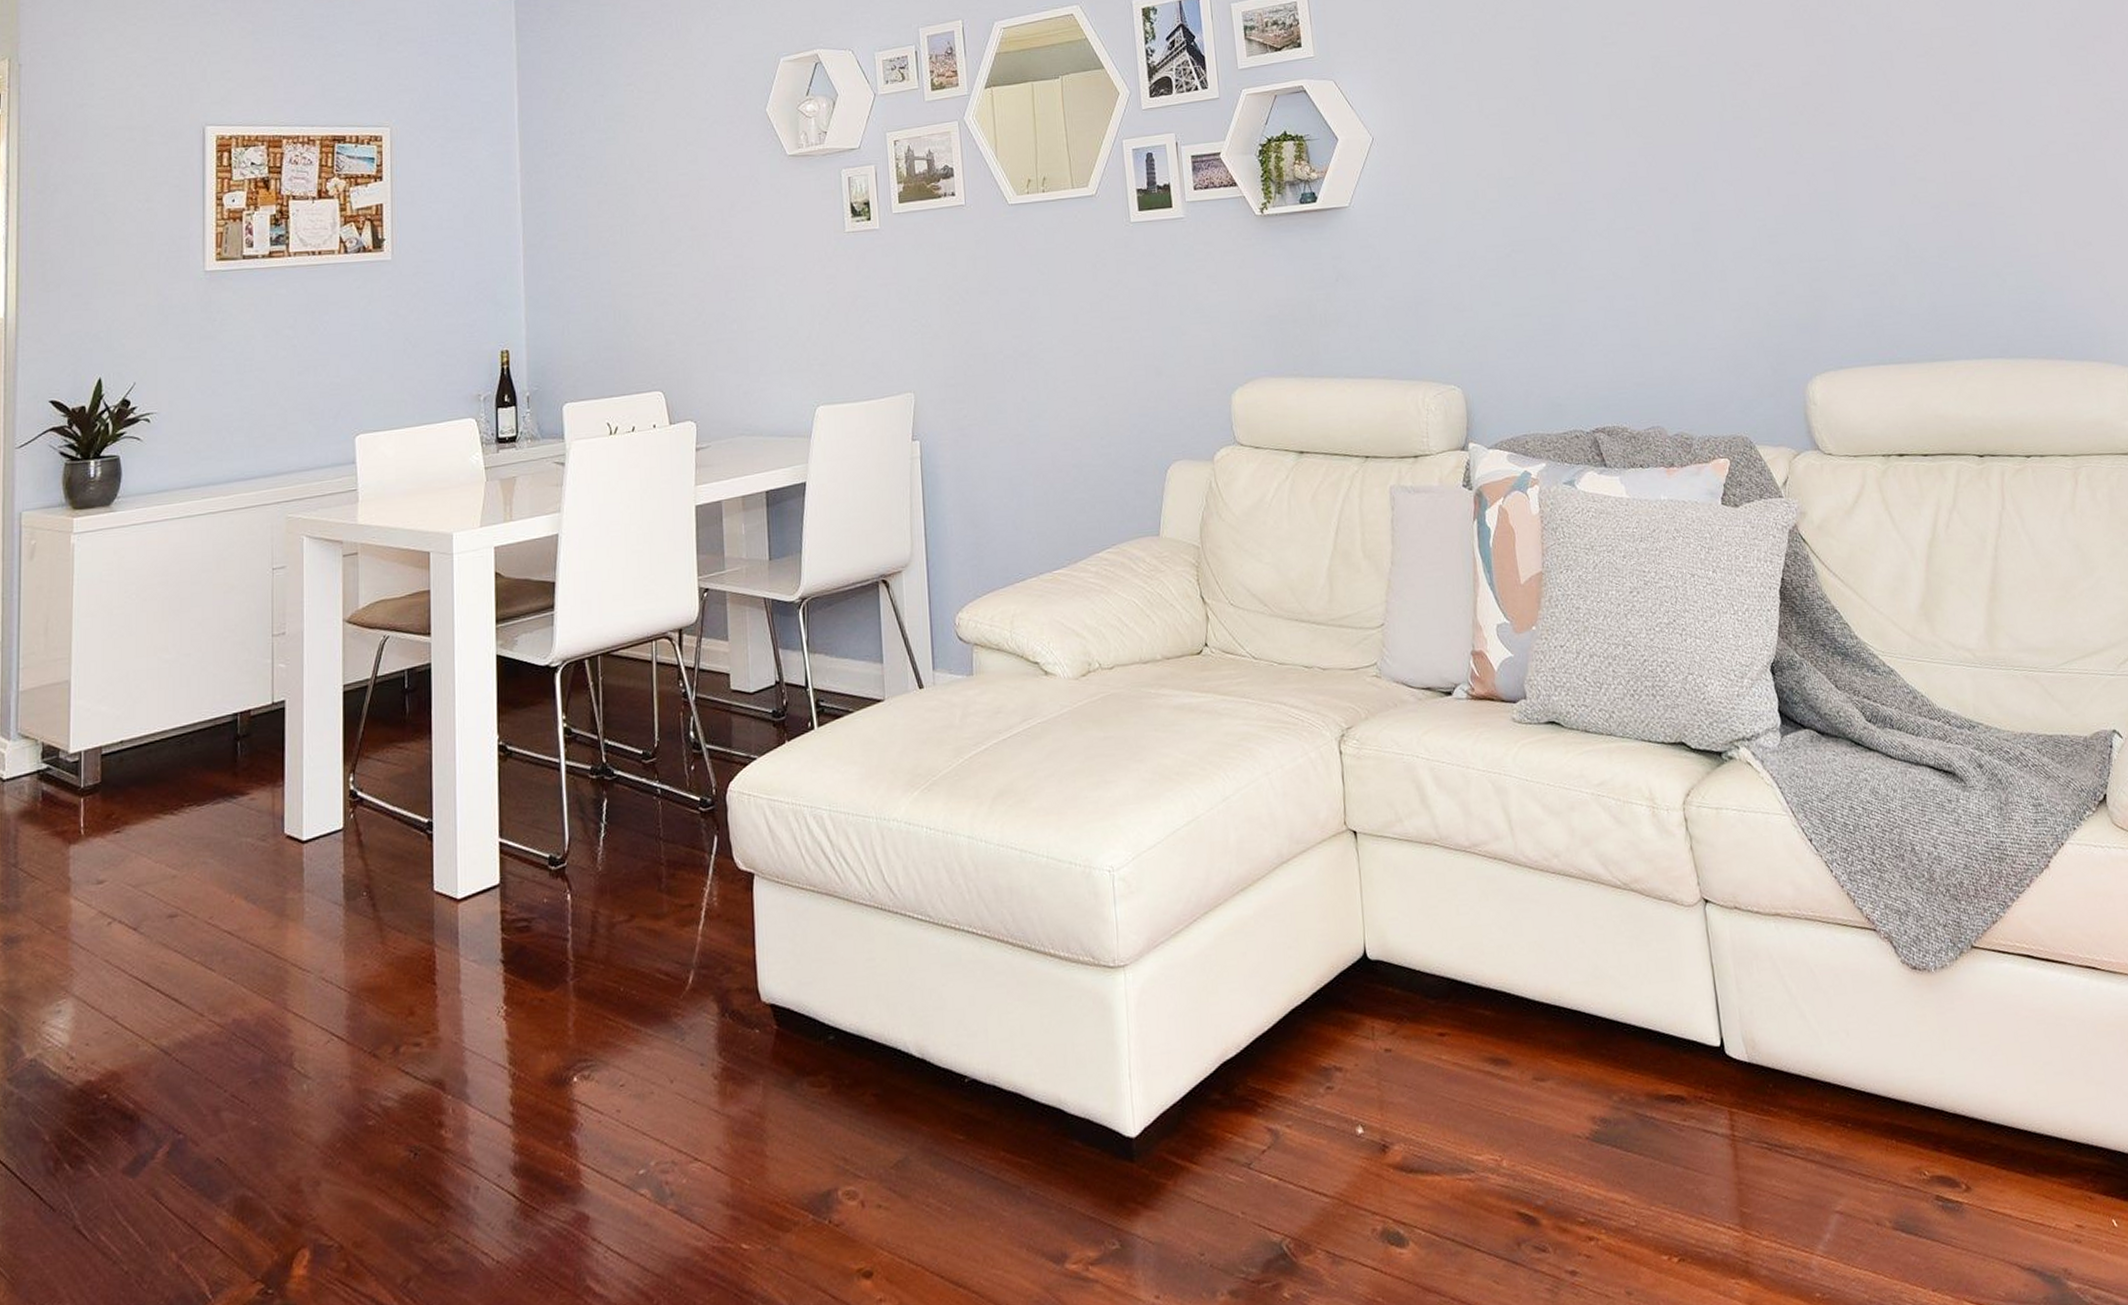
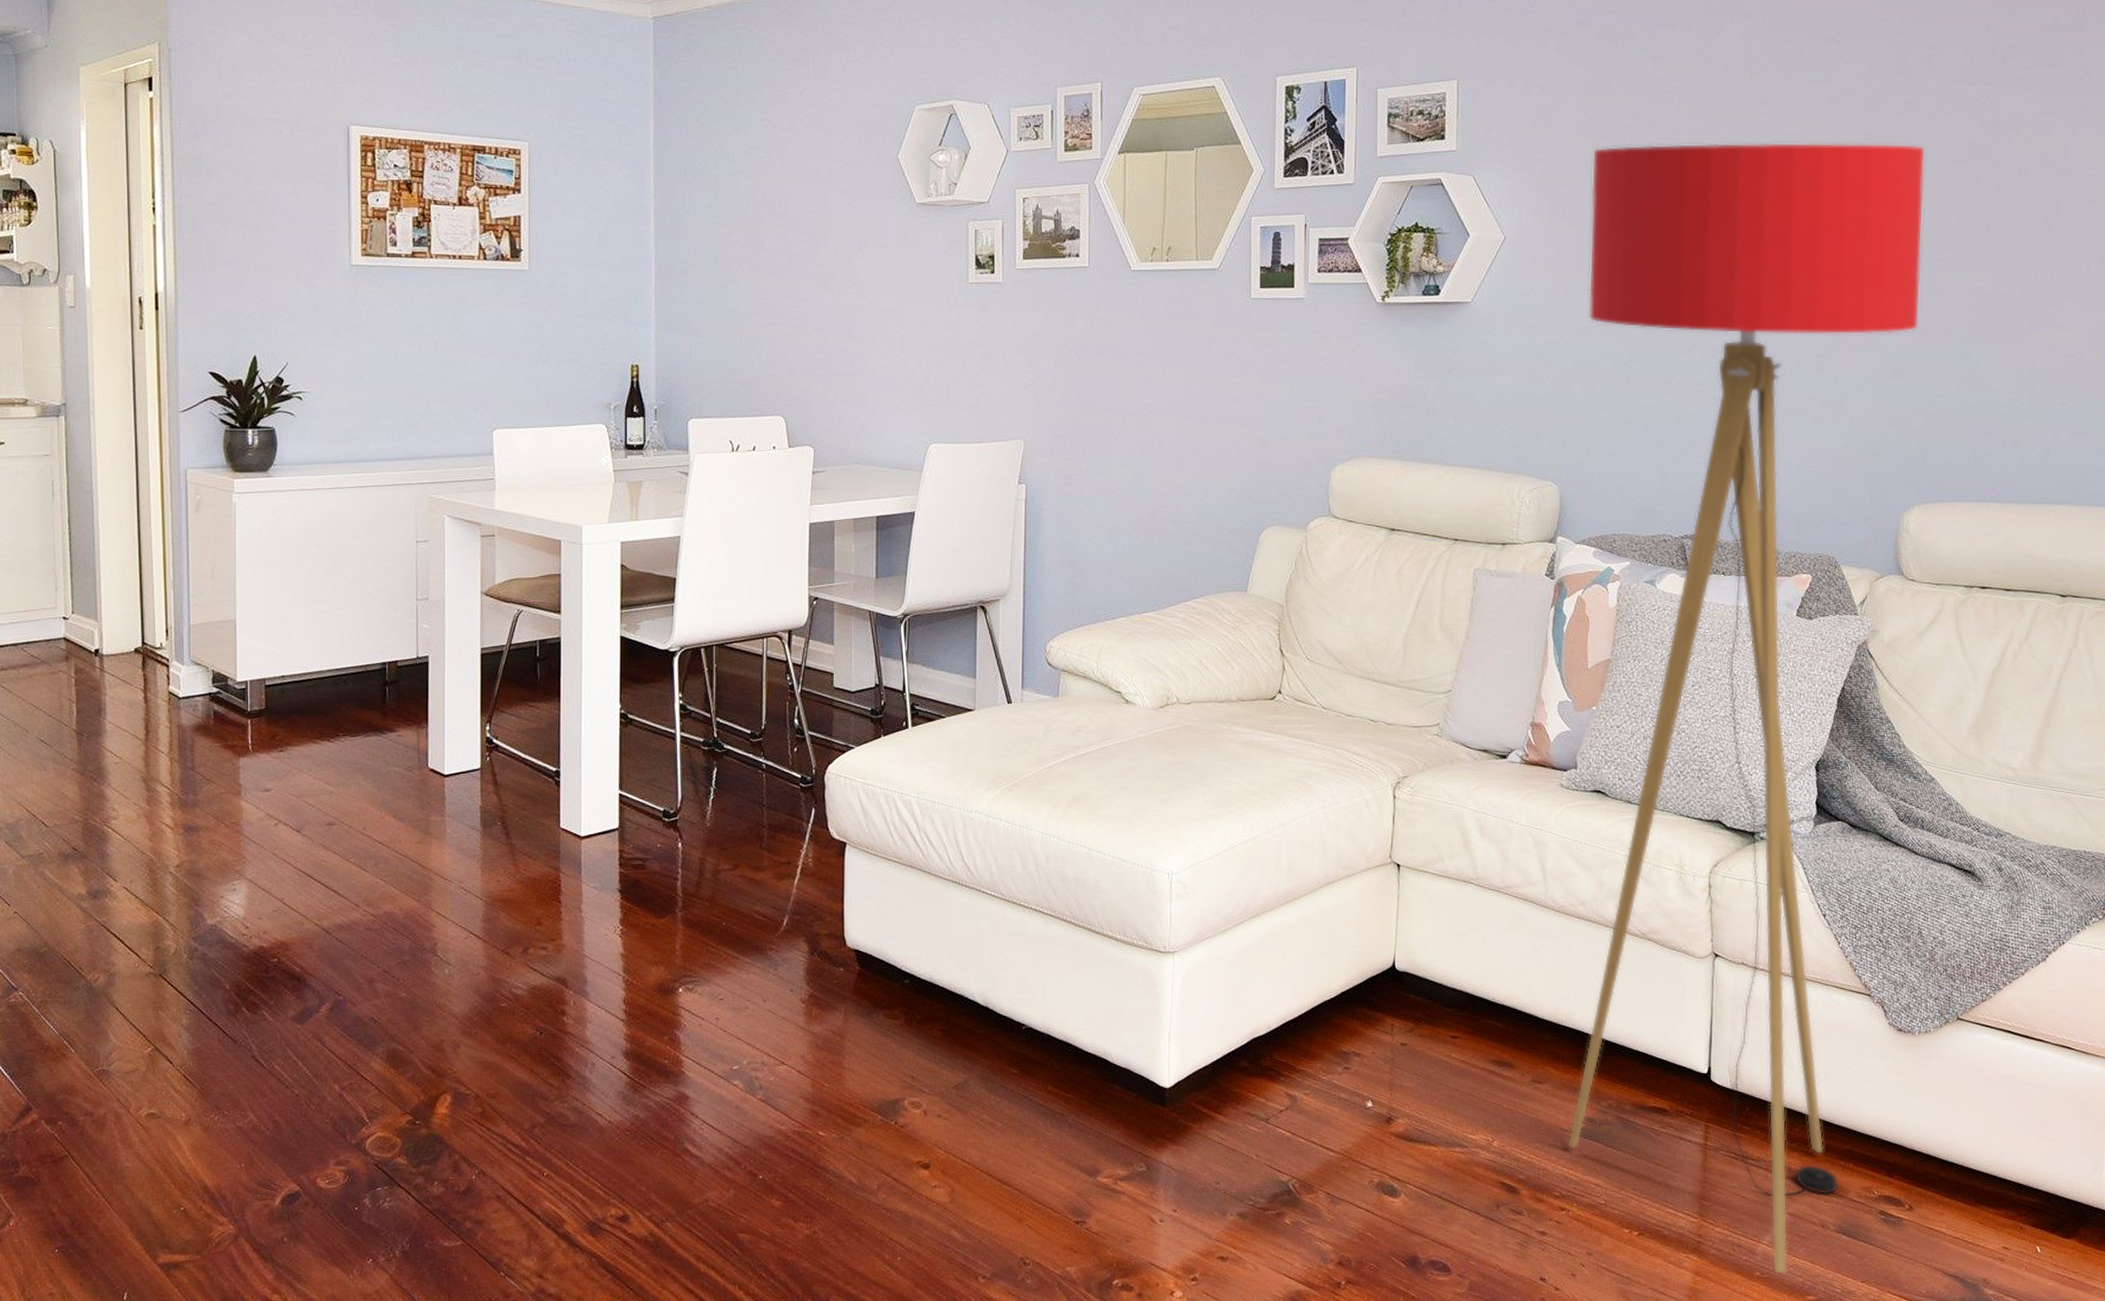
floor lamp: none [1445,13,1886,1293] -> present [1568,142,1926,1275]

